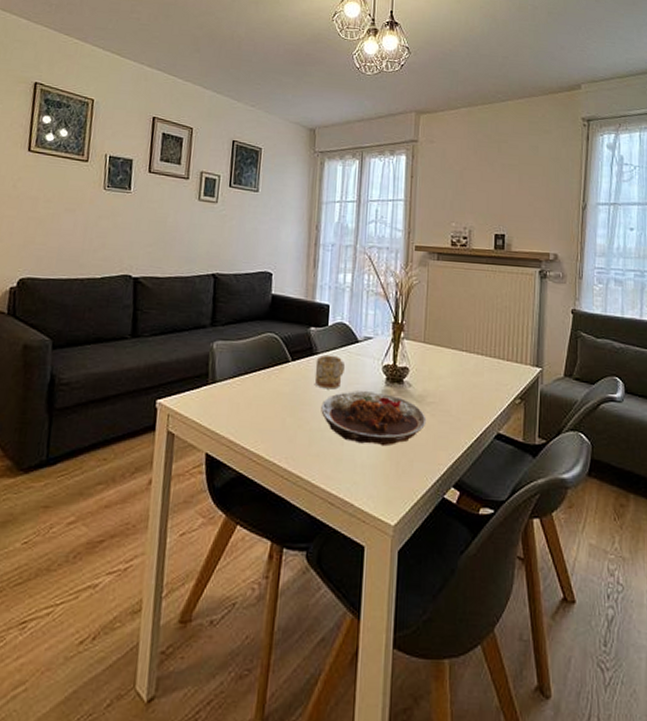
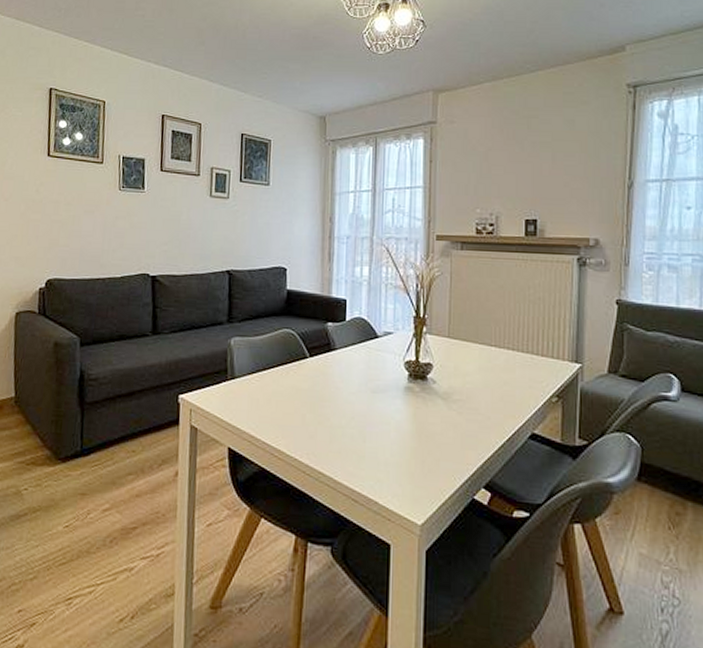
mug: present [314,354,346,390] -> none [333,350,365,386]
plate: present [321,390,427,447] -> none [341,387,453,445]

